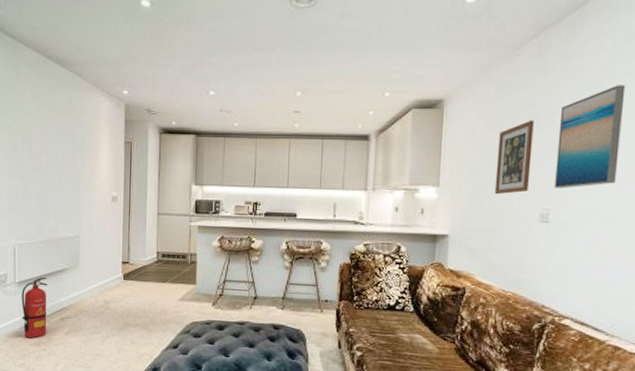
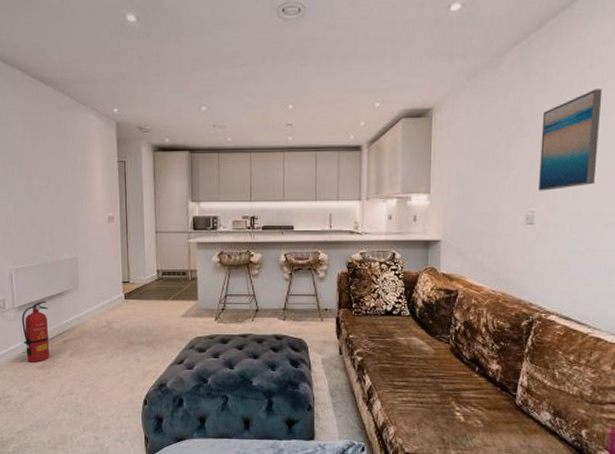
wall art: present [494,119,534,195] -> none [482,125,518,199]

